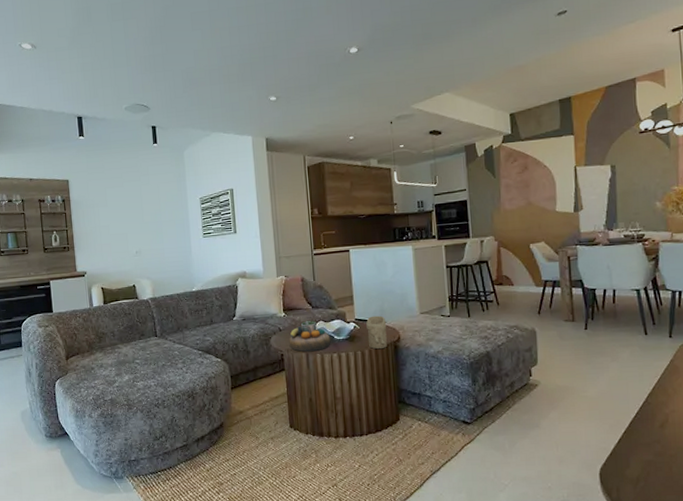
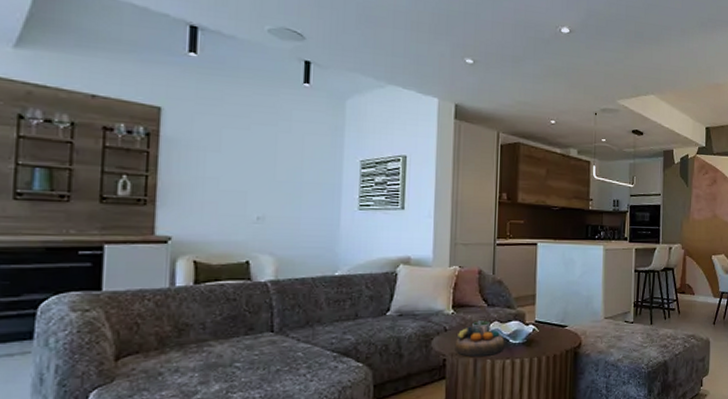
candle: present [366,315,387,350] -> none [547,318,569,356]

